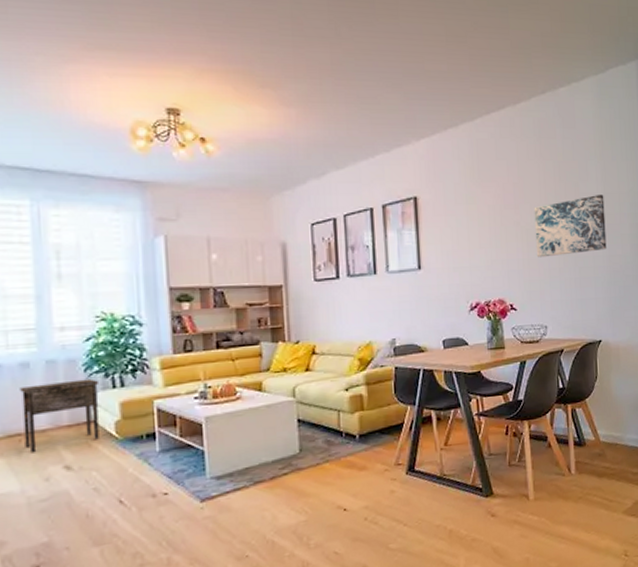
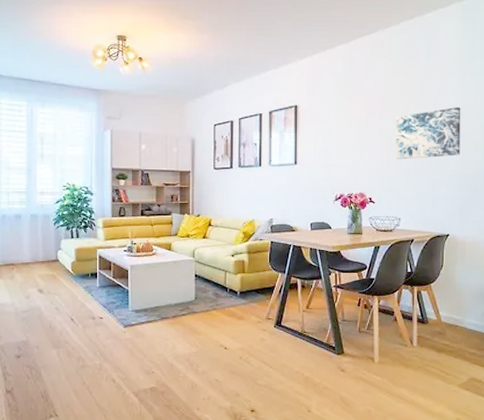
side table: present [19,378,100,453] -> none [14,230,63,278]

